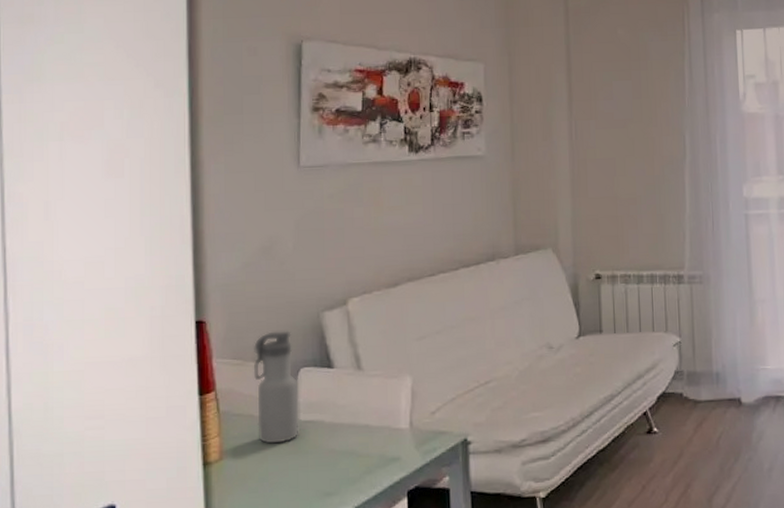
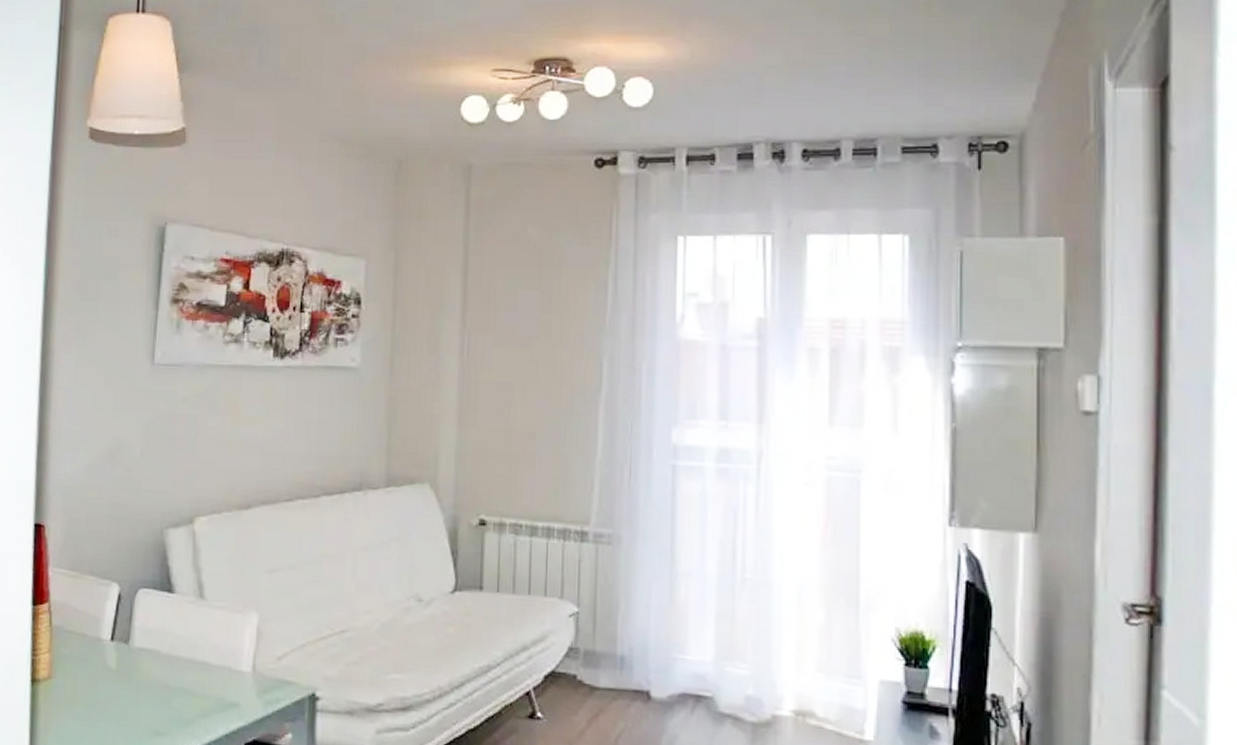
water bottle: present [254,331,299,444] -> none [89,544,135,670]

